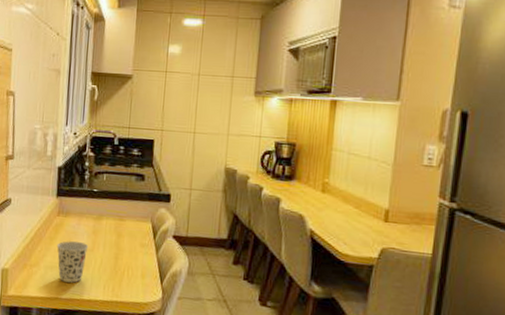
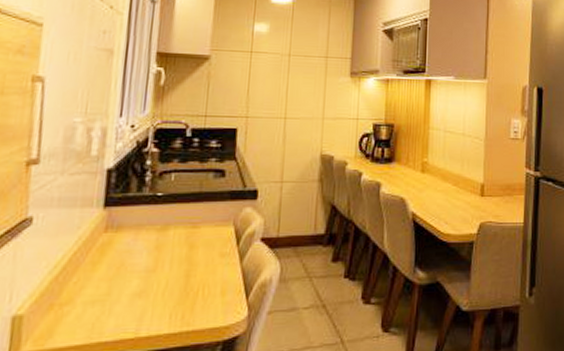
cup: present [57,241,89,283] -> none [102,263,149,319]

